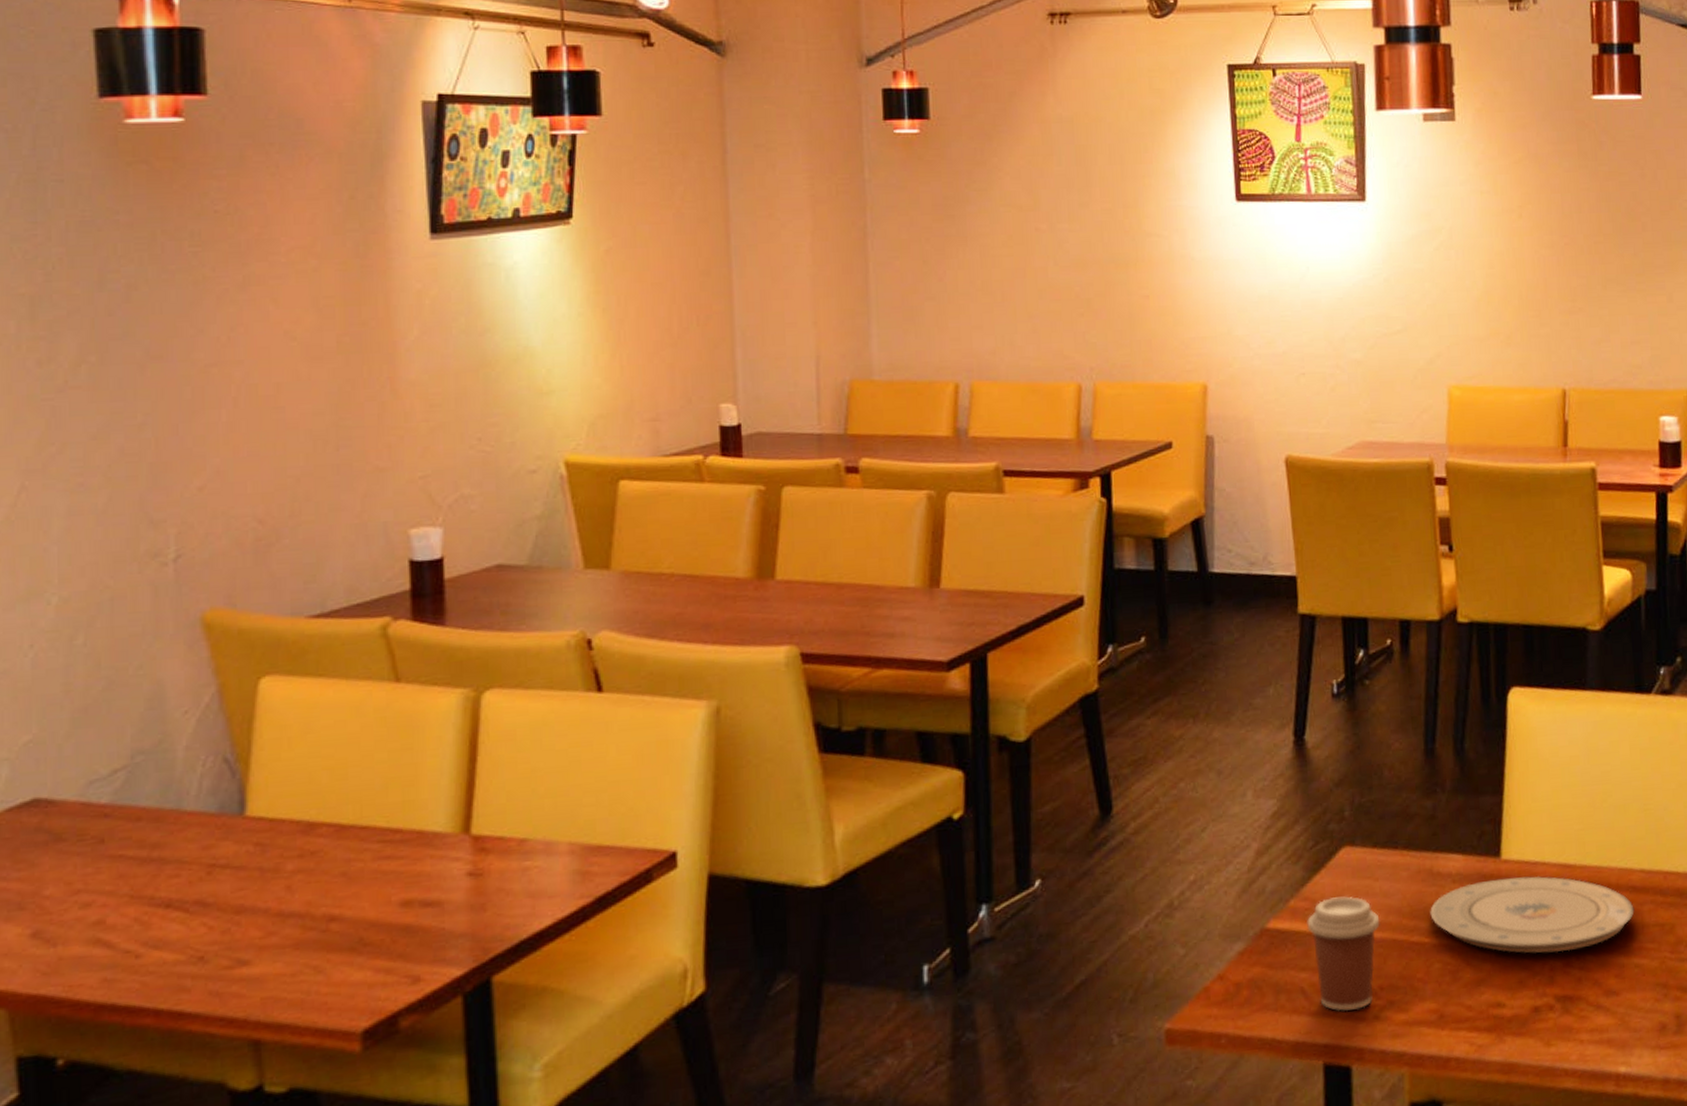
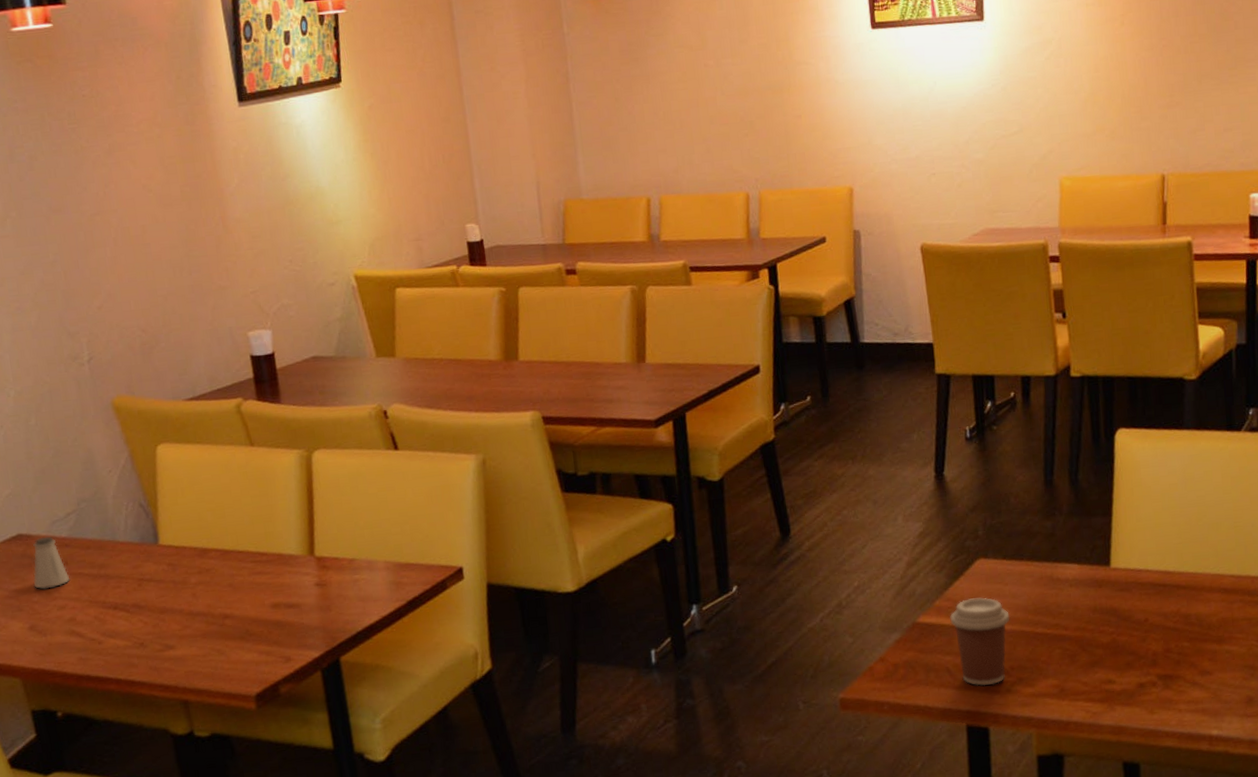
saltshaker: none [47,802,103,879] -> present [33,536,69,589]
plate: present [1430,876,1635,954] -> none [1051,581,1226,642]

